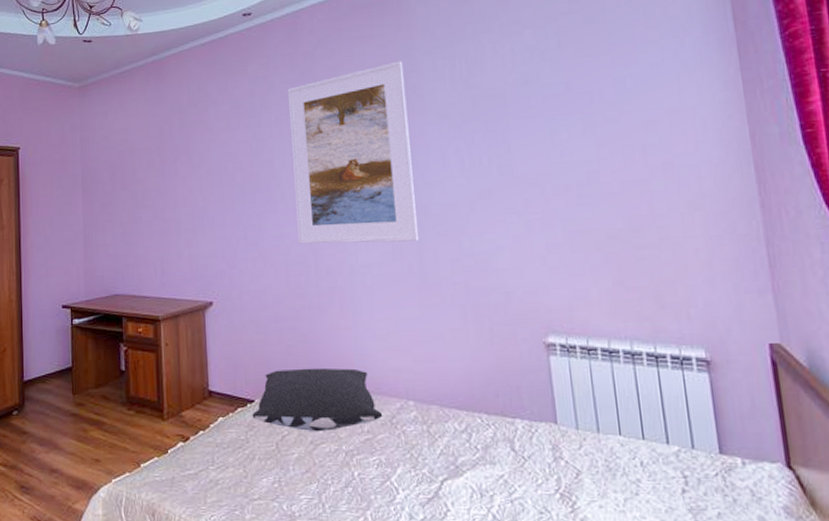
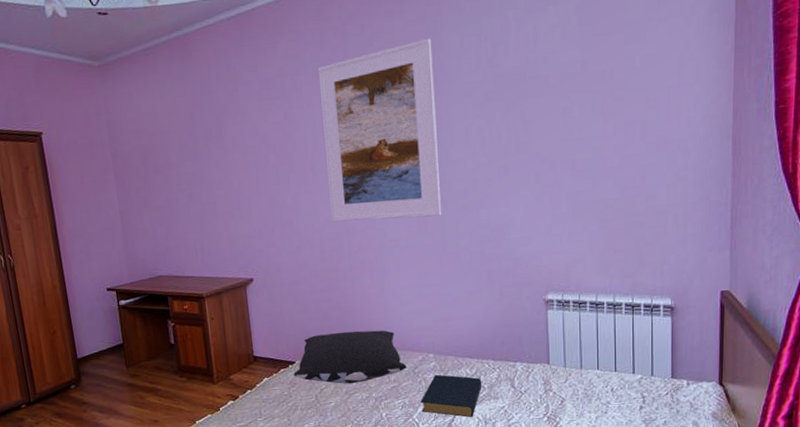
hardback book: none [400,427,475,485] -> present [420,374,482,417]

